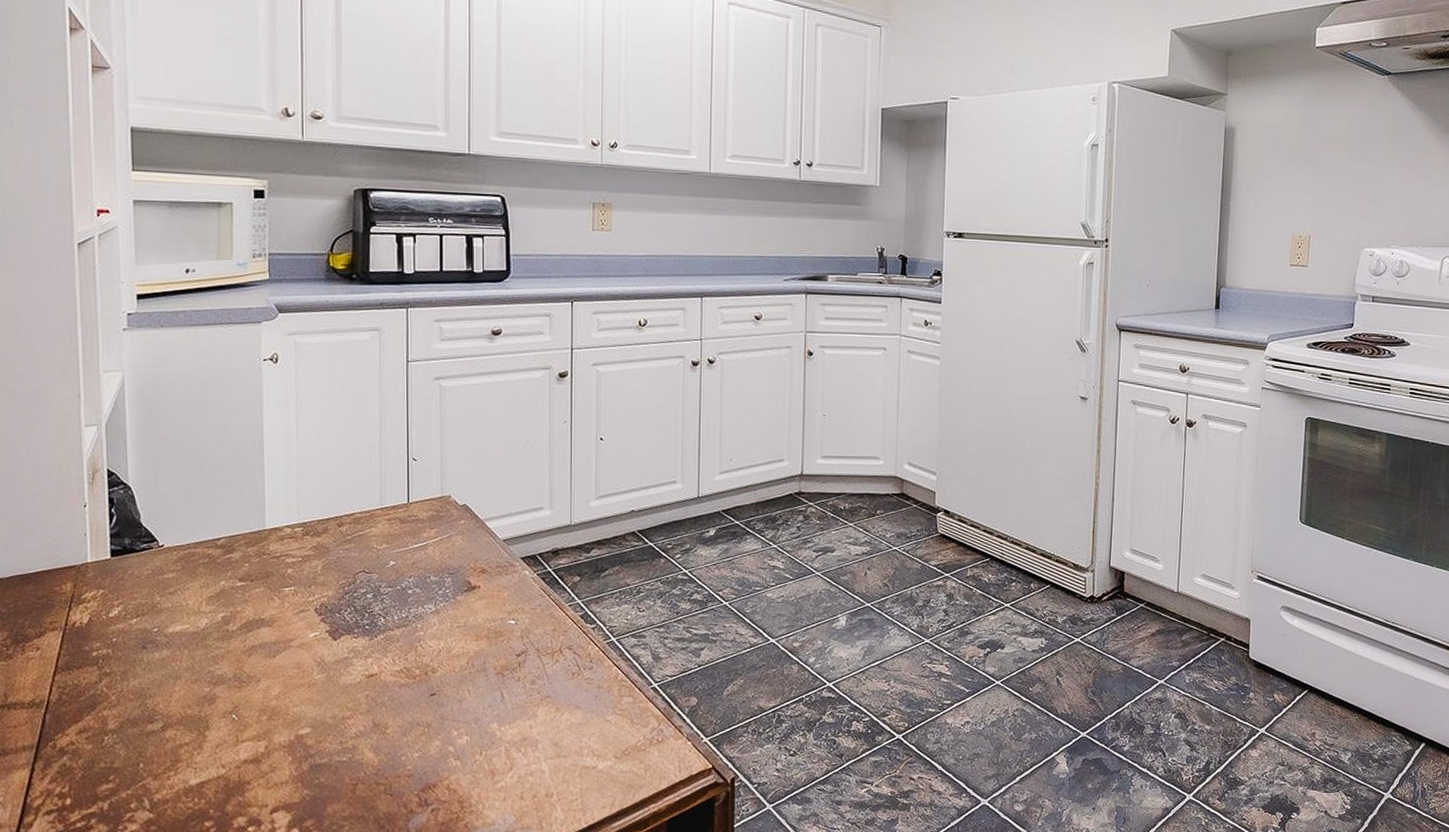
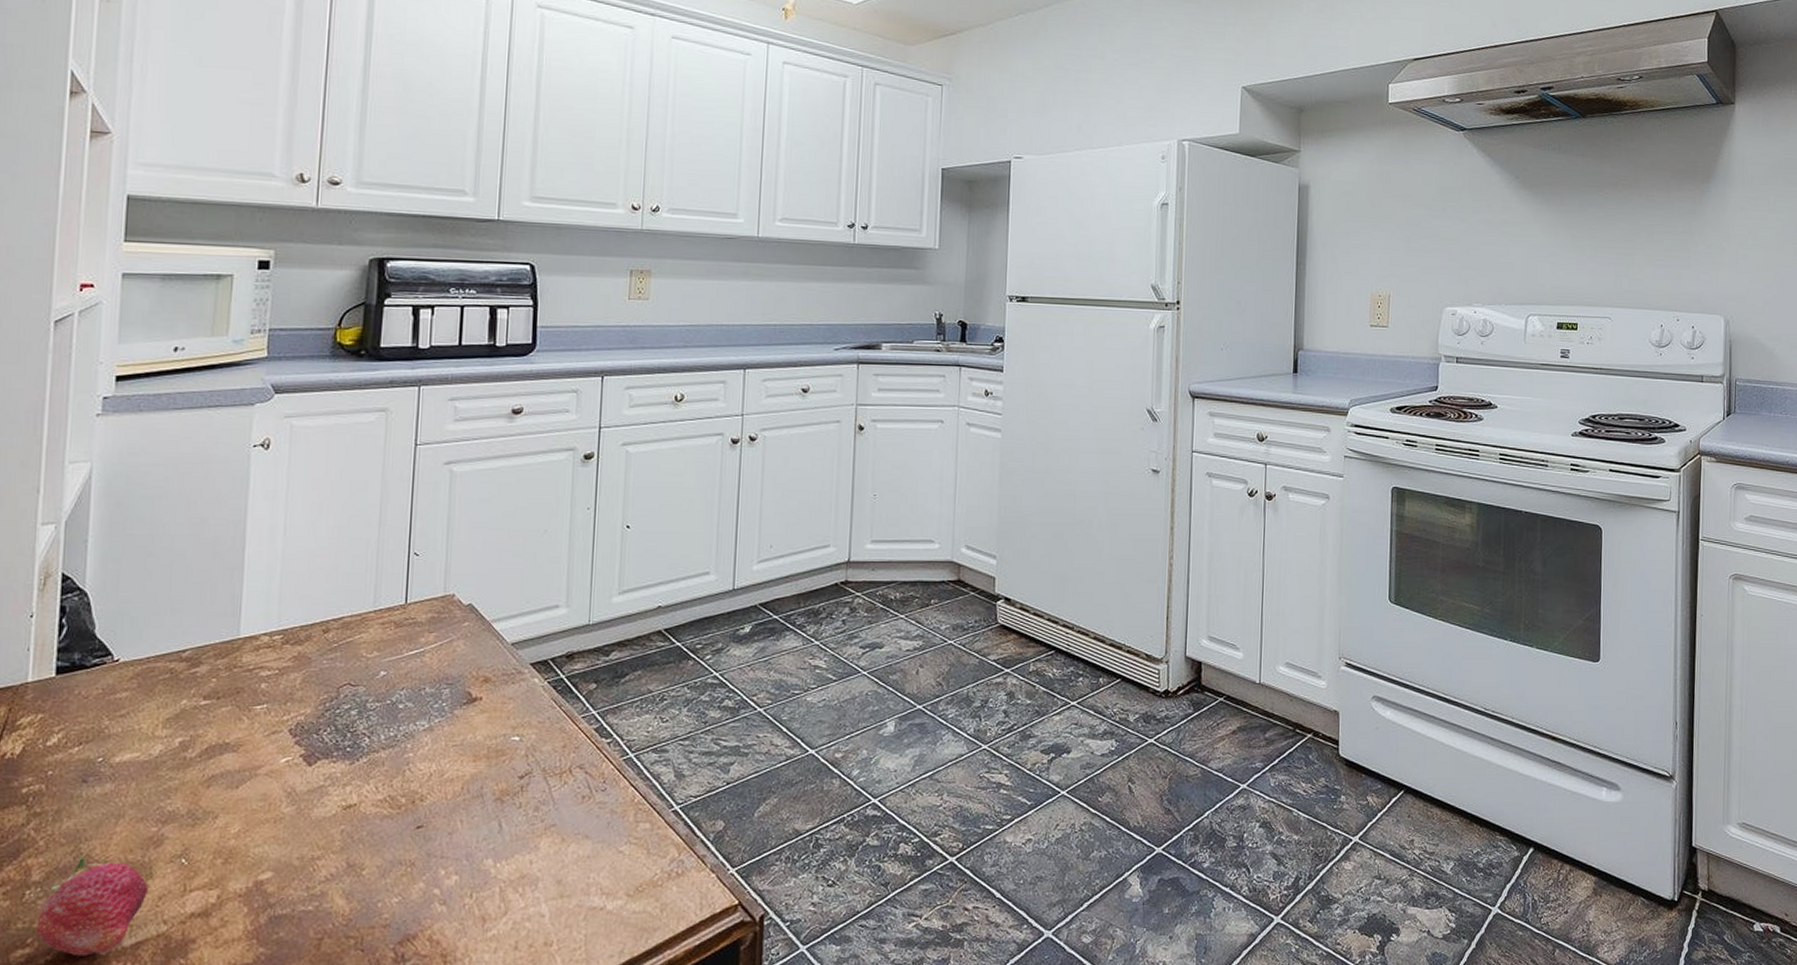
fruit: none [116,709,207,792] -> present [36,855,149,956]

